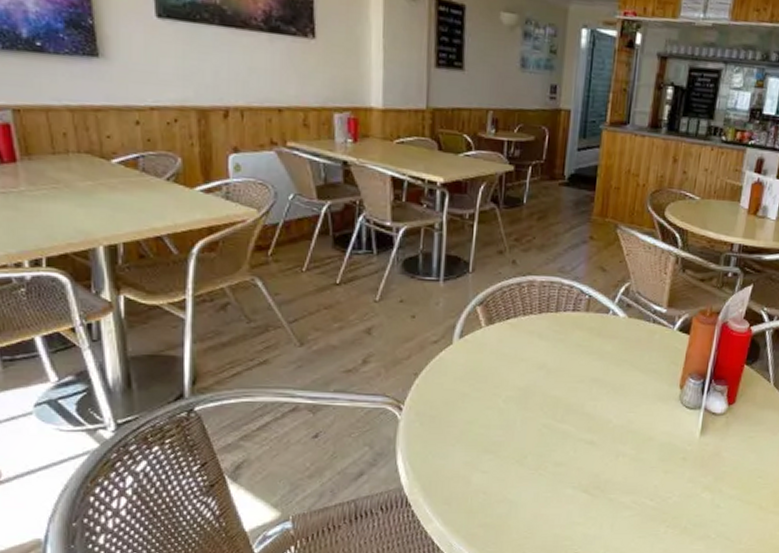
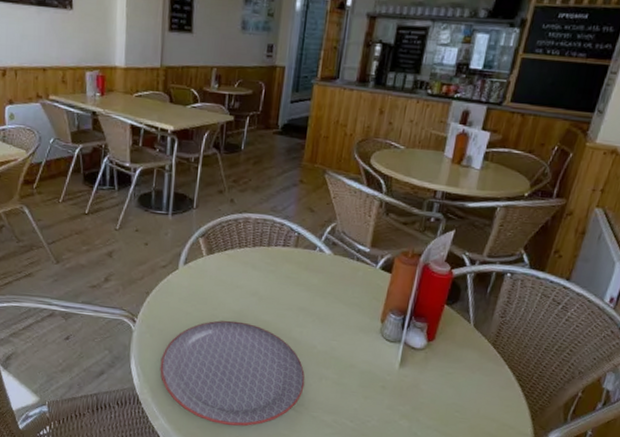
plate: none [433,399,601,520] -> present [160,320,305,427]

